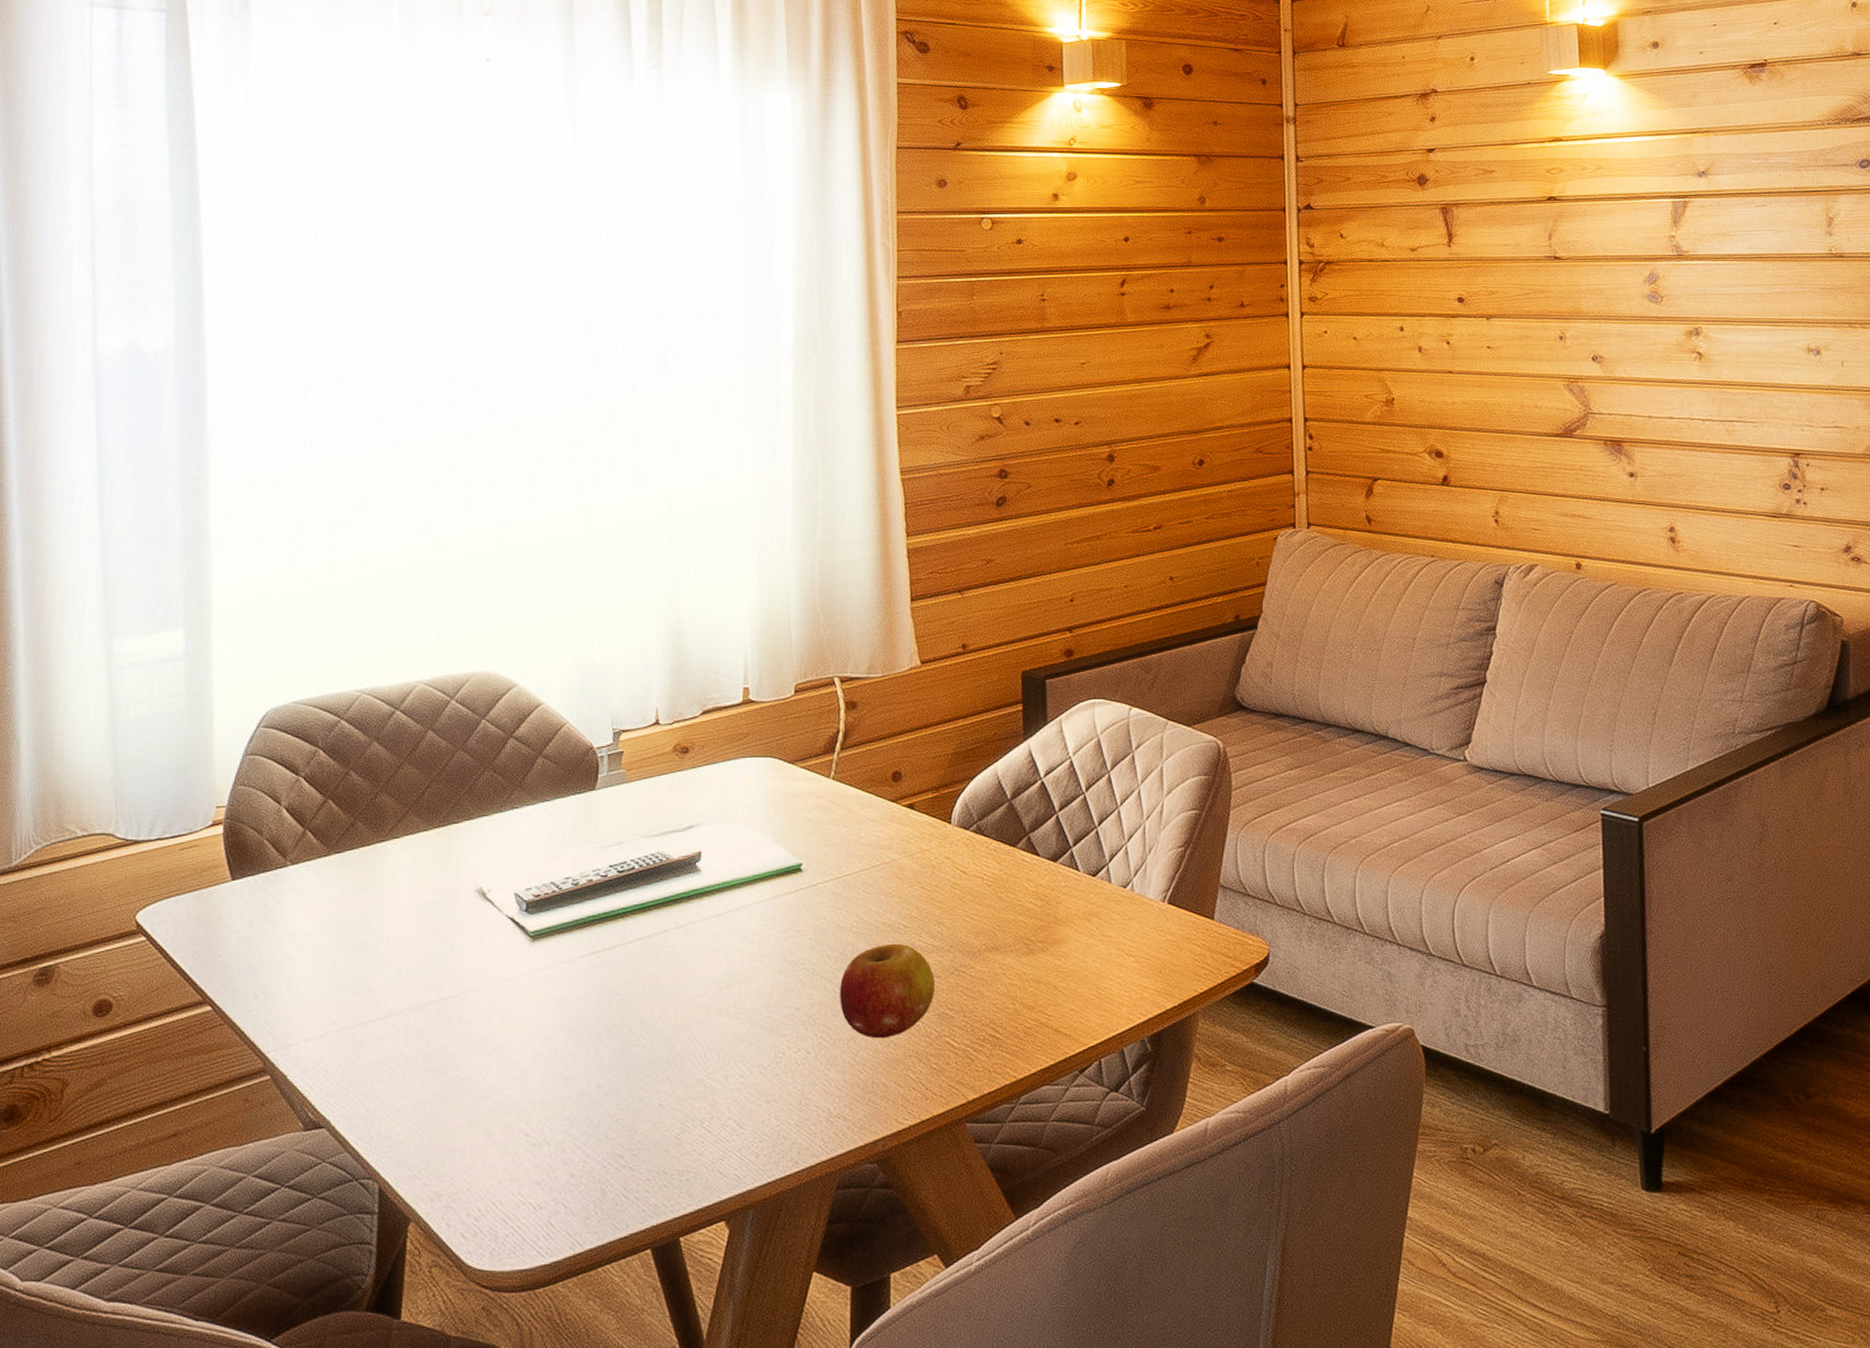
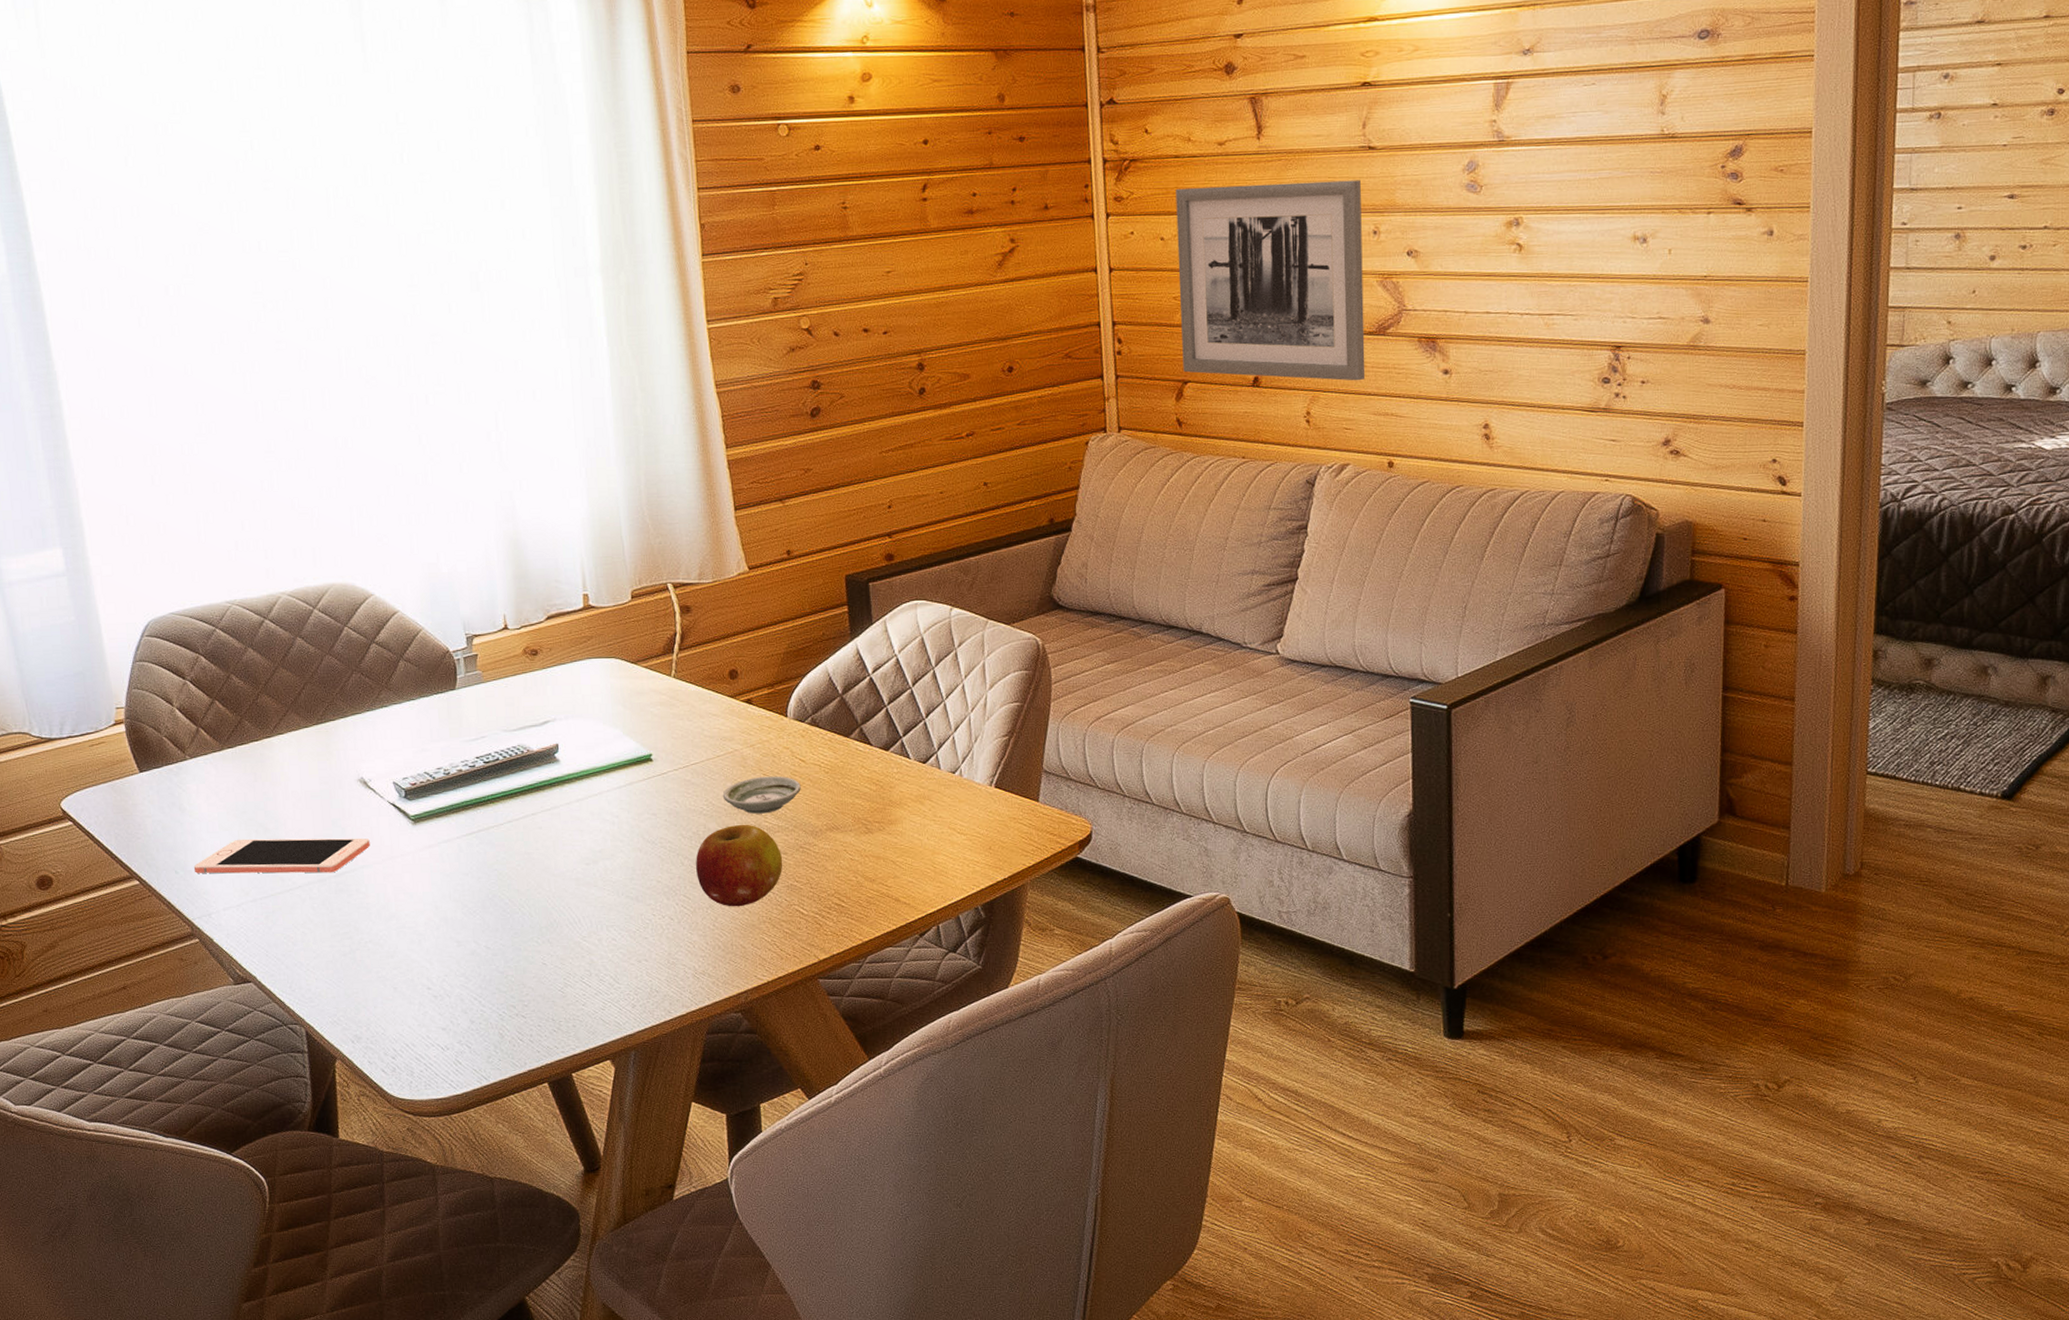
cell phone: none [277,957,481,998] -> present [193,838,370,874]
saucer: none [875,889,961,932] -> present [722,776,801,814]
wall art: none [1369,287,1553,482] -> present [1175,180,1366,381]

